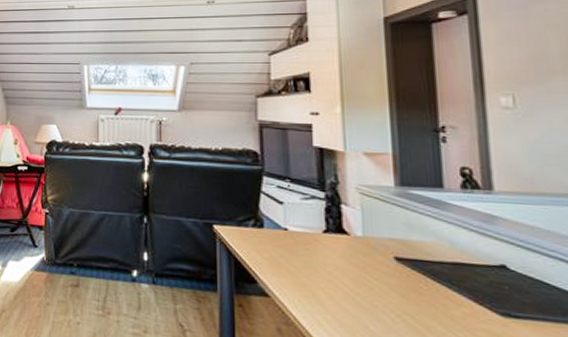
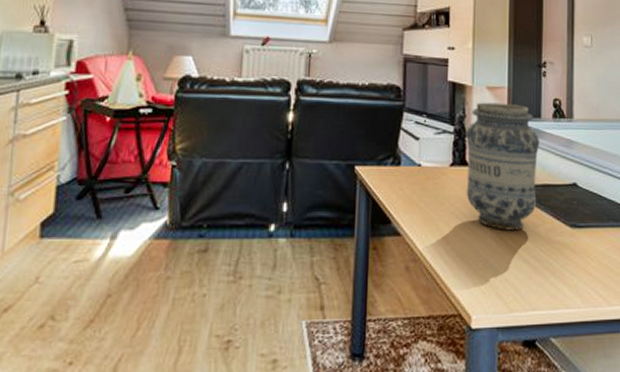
vase: none [339,168,446,310] -> present [465,102,540,231]

